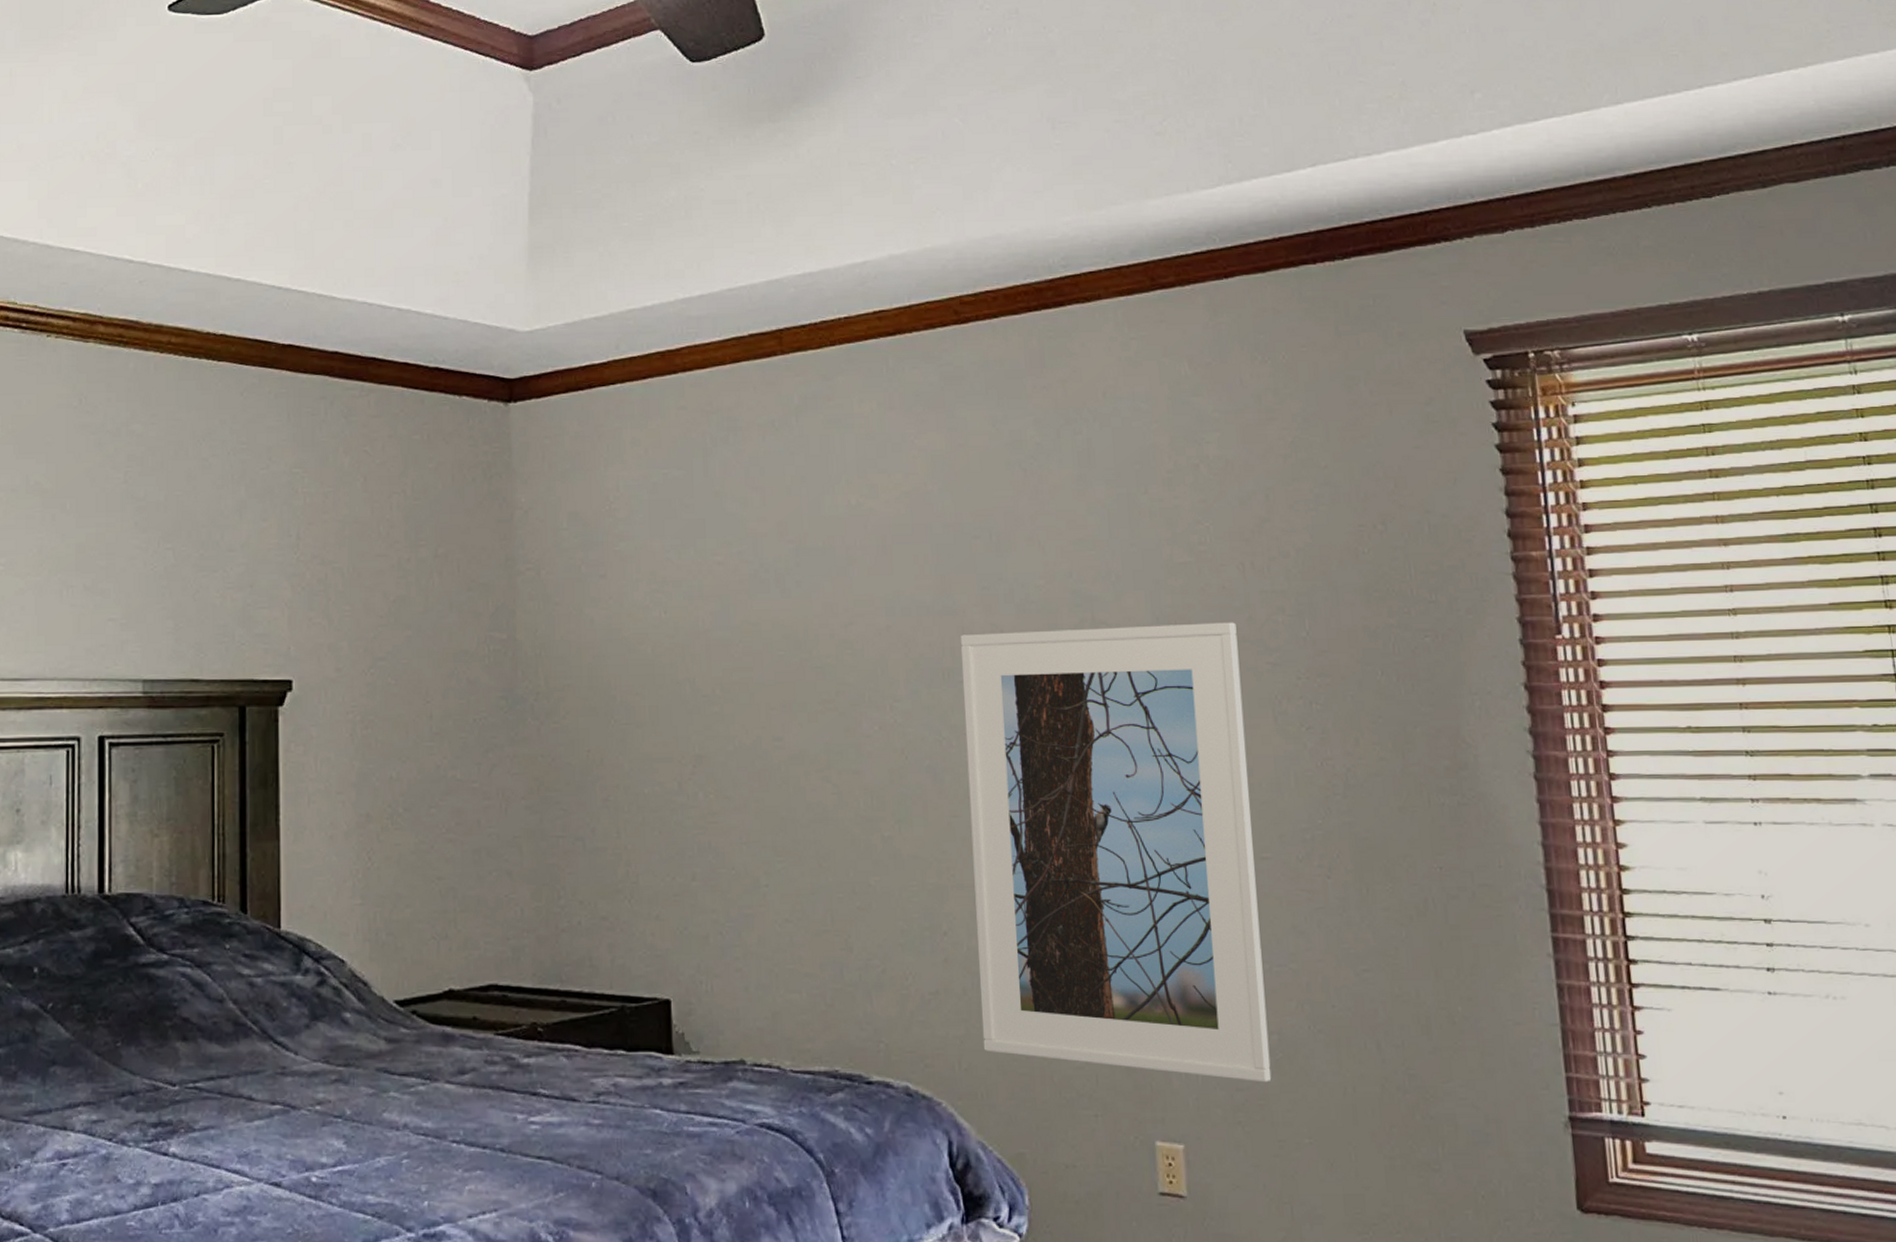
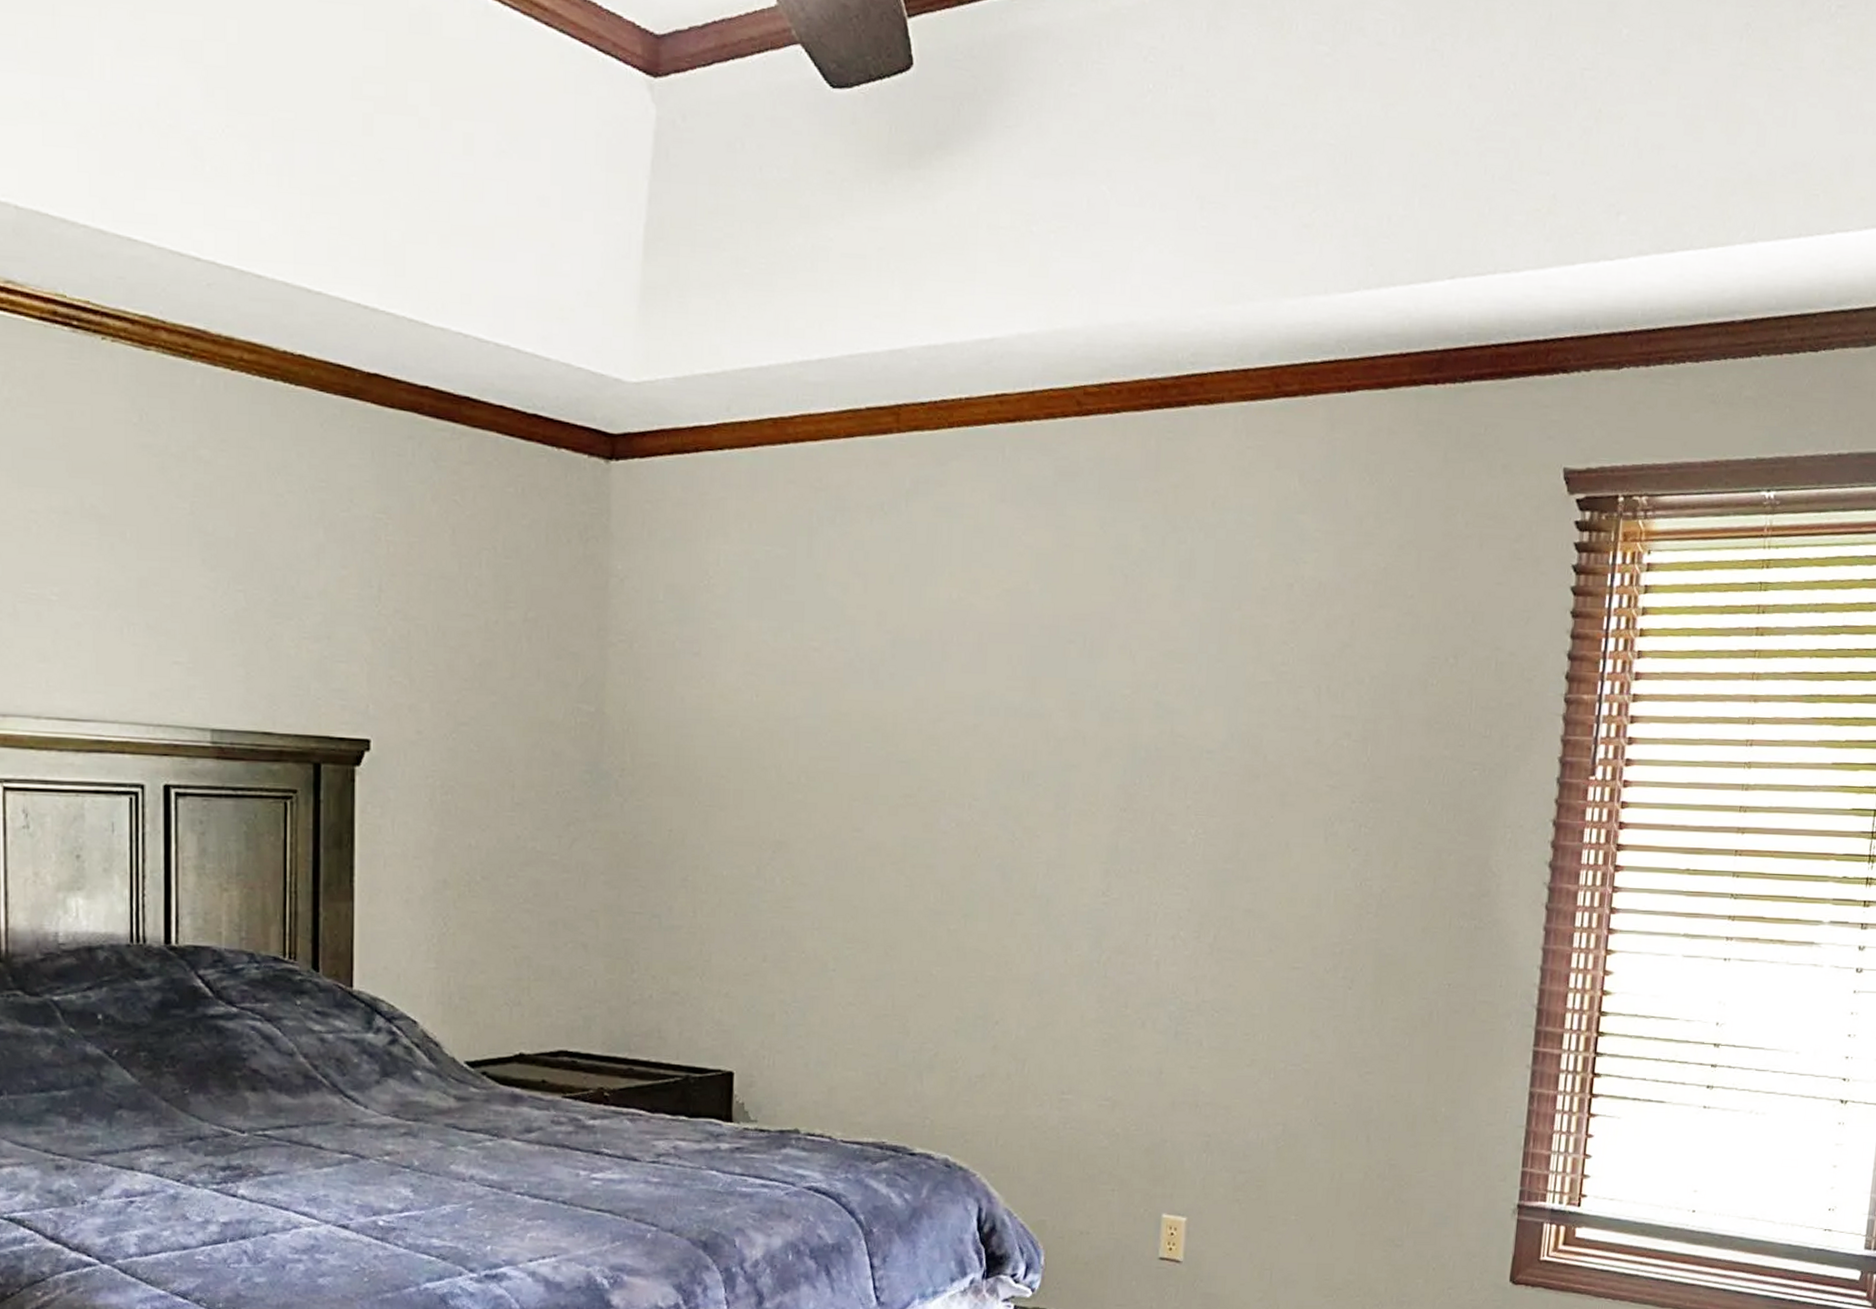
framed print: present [960,622,1272,1083] -> none [1020,738,1304,1167]

